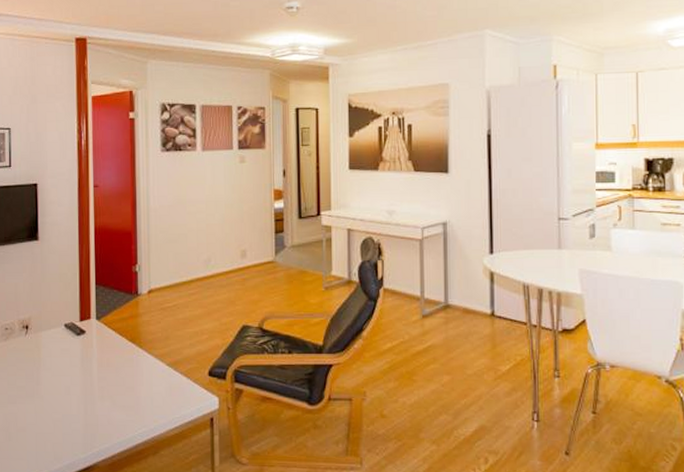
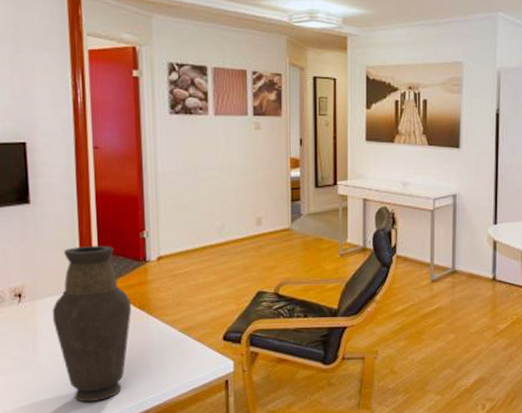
vase: none [54,280,124,435] -> present [52,246,132,402]

